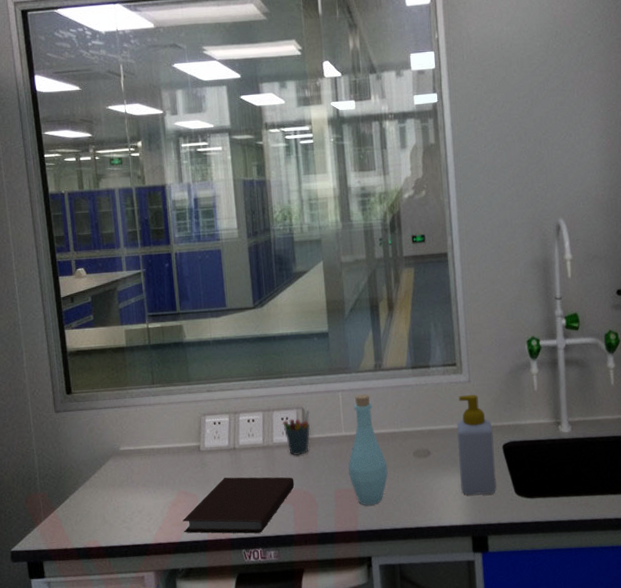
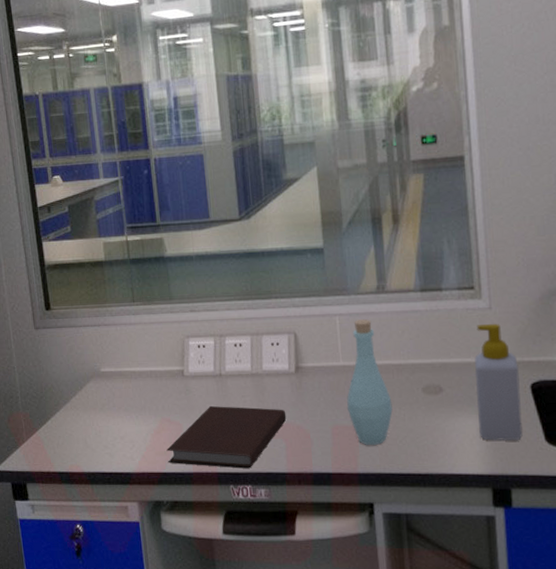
pen holder: present [282,410,310,455] -> none [272,335,303,385]

